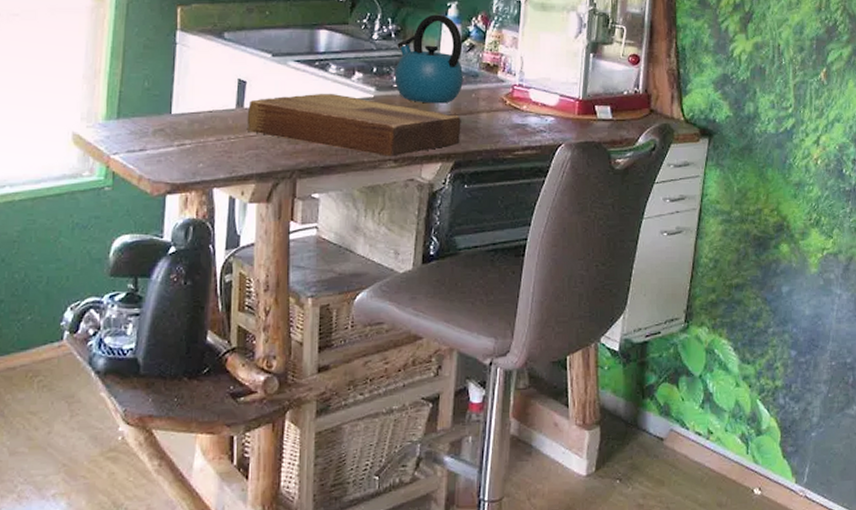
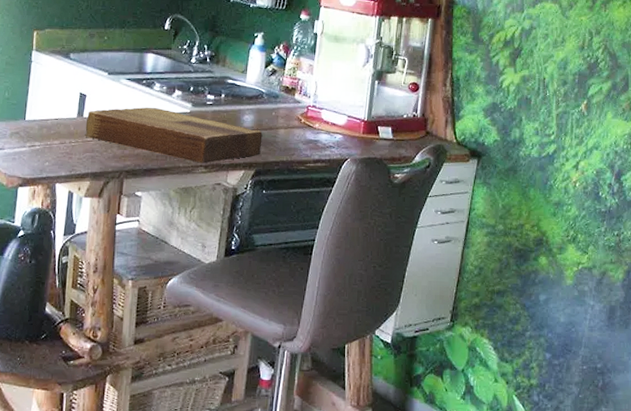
kettle: present [394,14,464,104] -> none [207,43,267,120]

